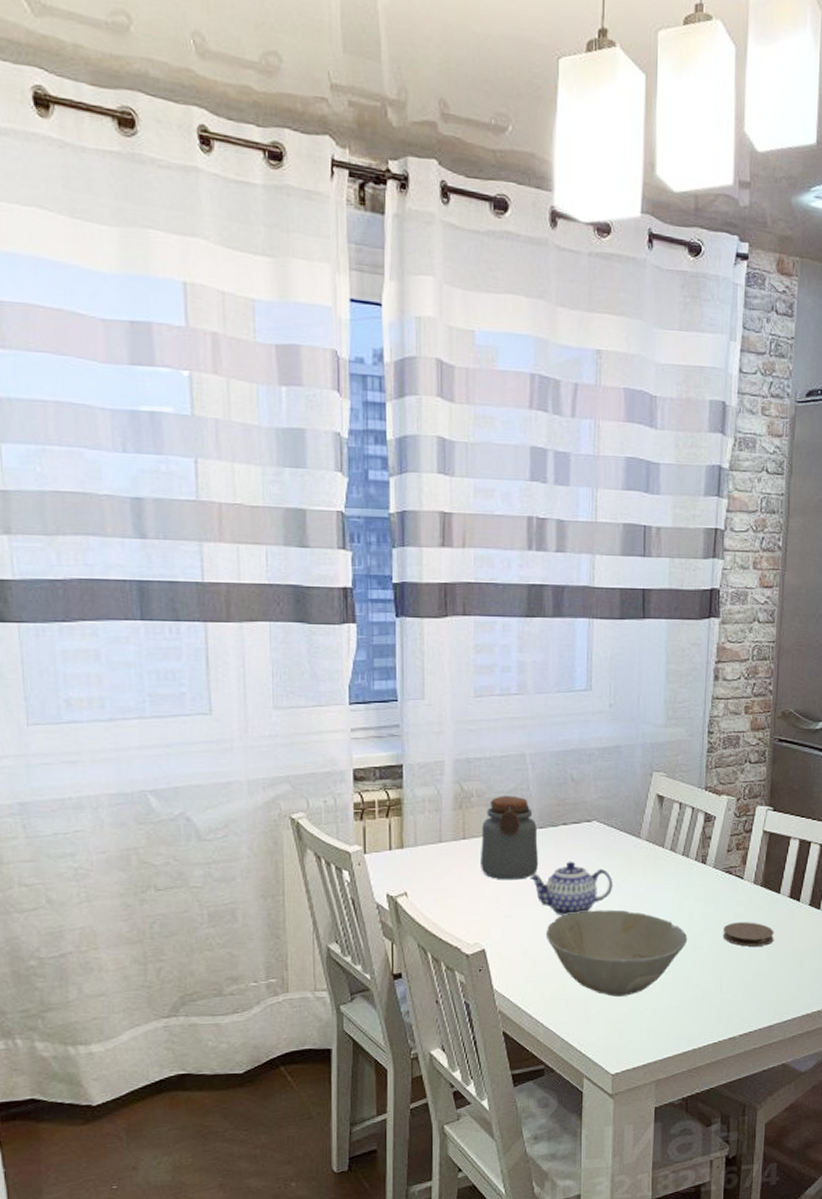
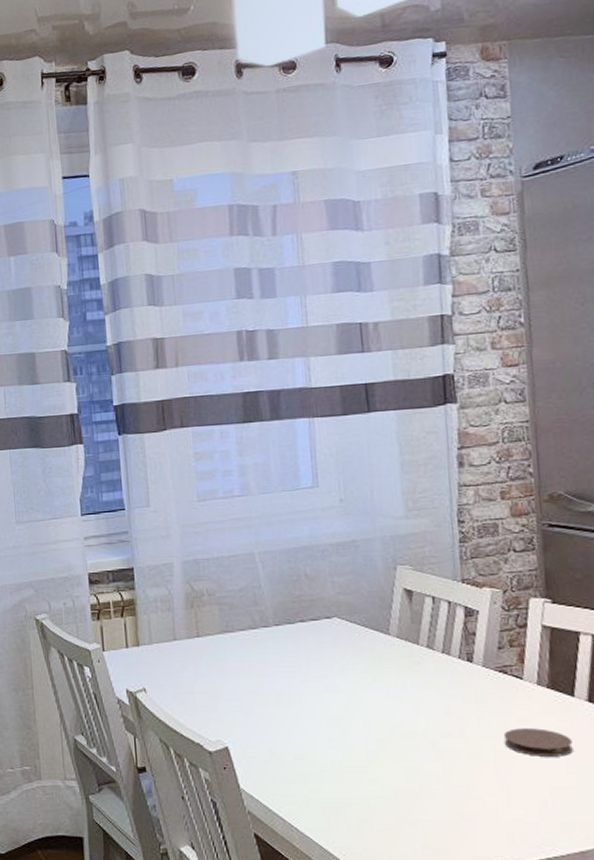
jar: present [481,796,539,880] -> none [215,594,278,678]
teapot: present [529,861,613,917] -> none [269,658,363,716]
bowl: present [545,909,688,997] -> none [291,710,460,805]

